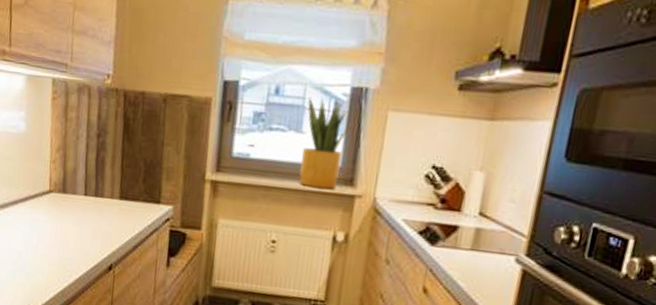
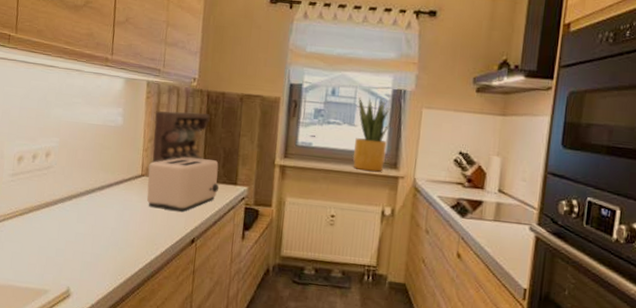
toaster: none [56,170,139,234] -> present [146,157,219,212]
spice rack: none [61,113,128,177] -> present [152,110,210,163]

